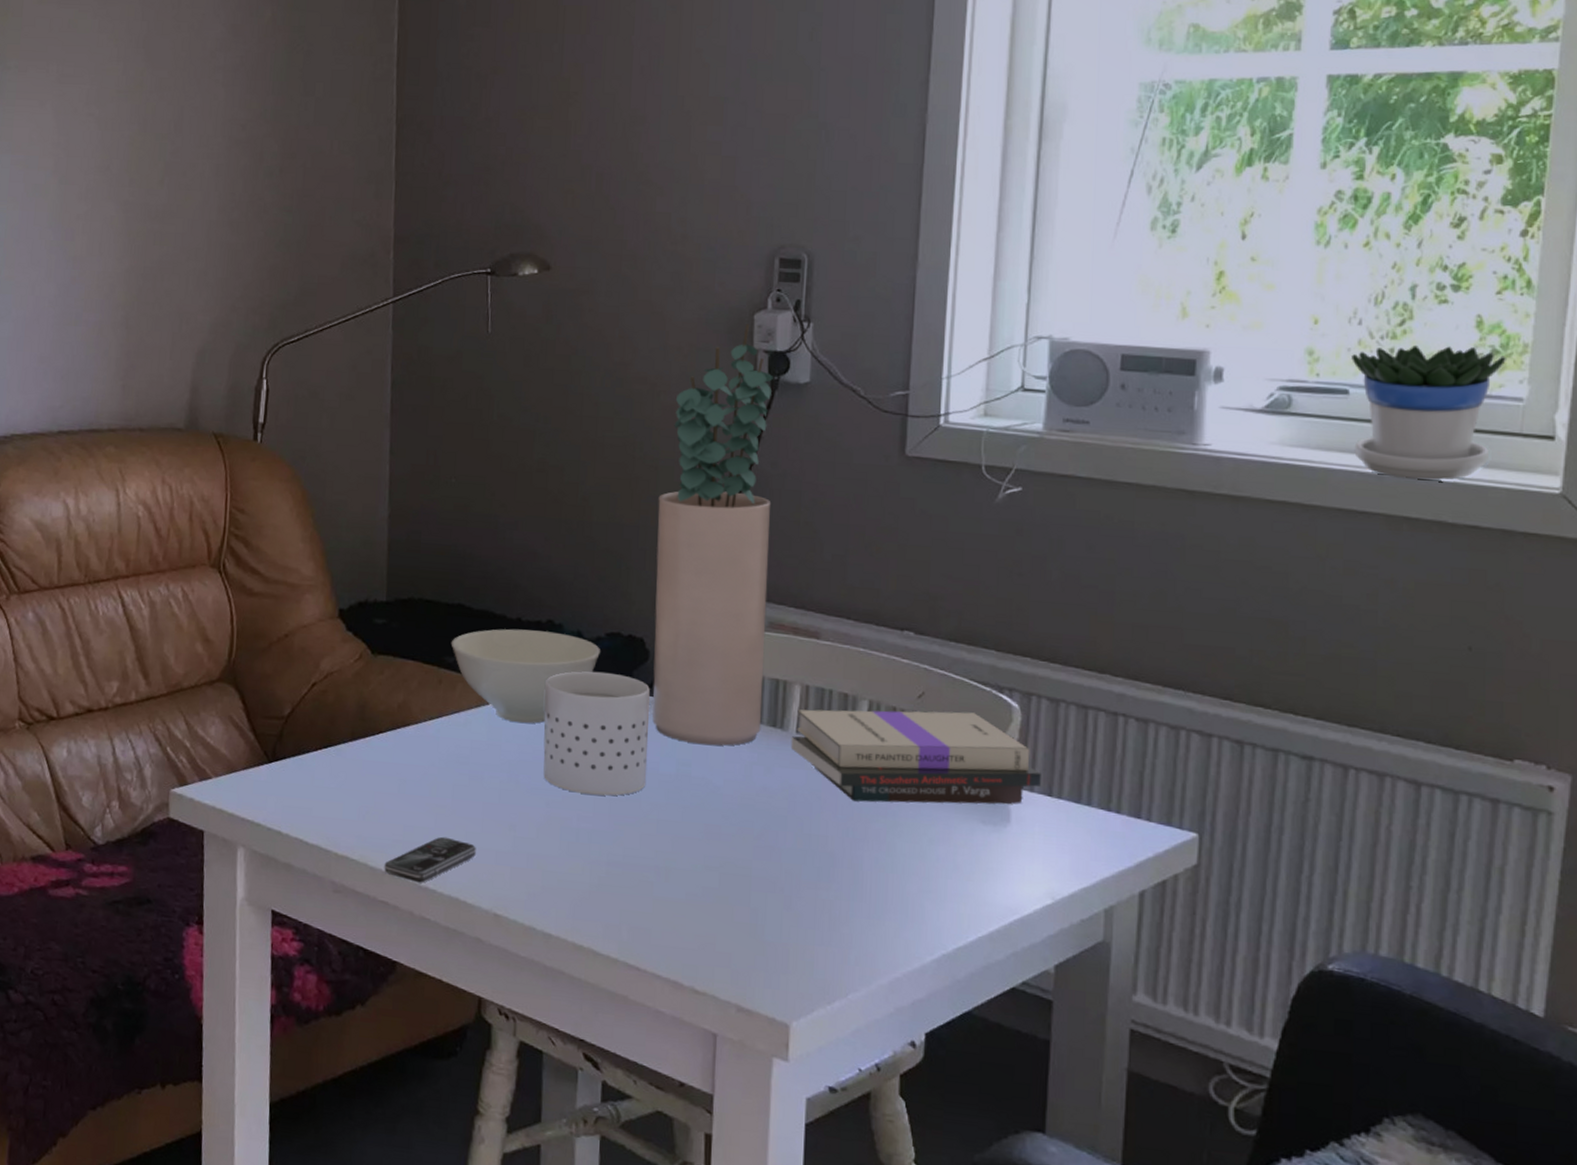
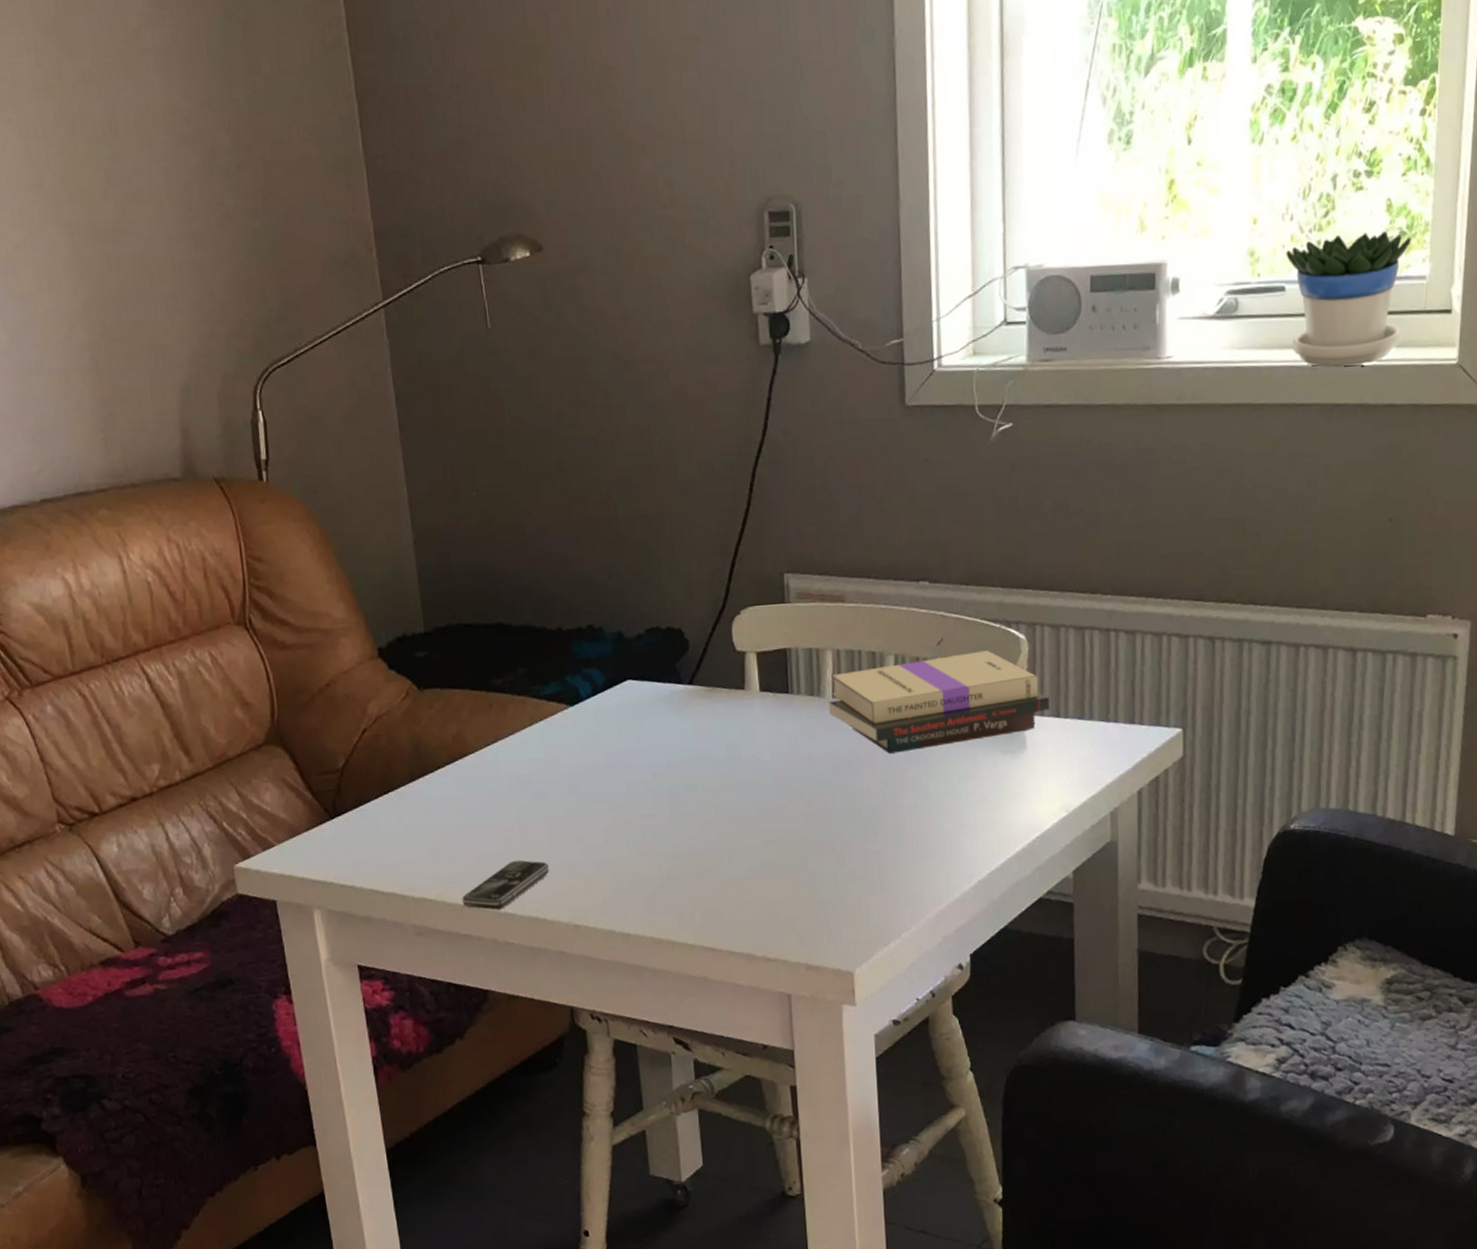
bowl: present [450,628,600,724] -> none [495,636,642,735]
mug: present [543,671,650,796] -> none [592,668,701,793]
vase: present [652,324,773,746] -> none [679,287,800,725]

